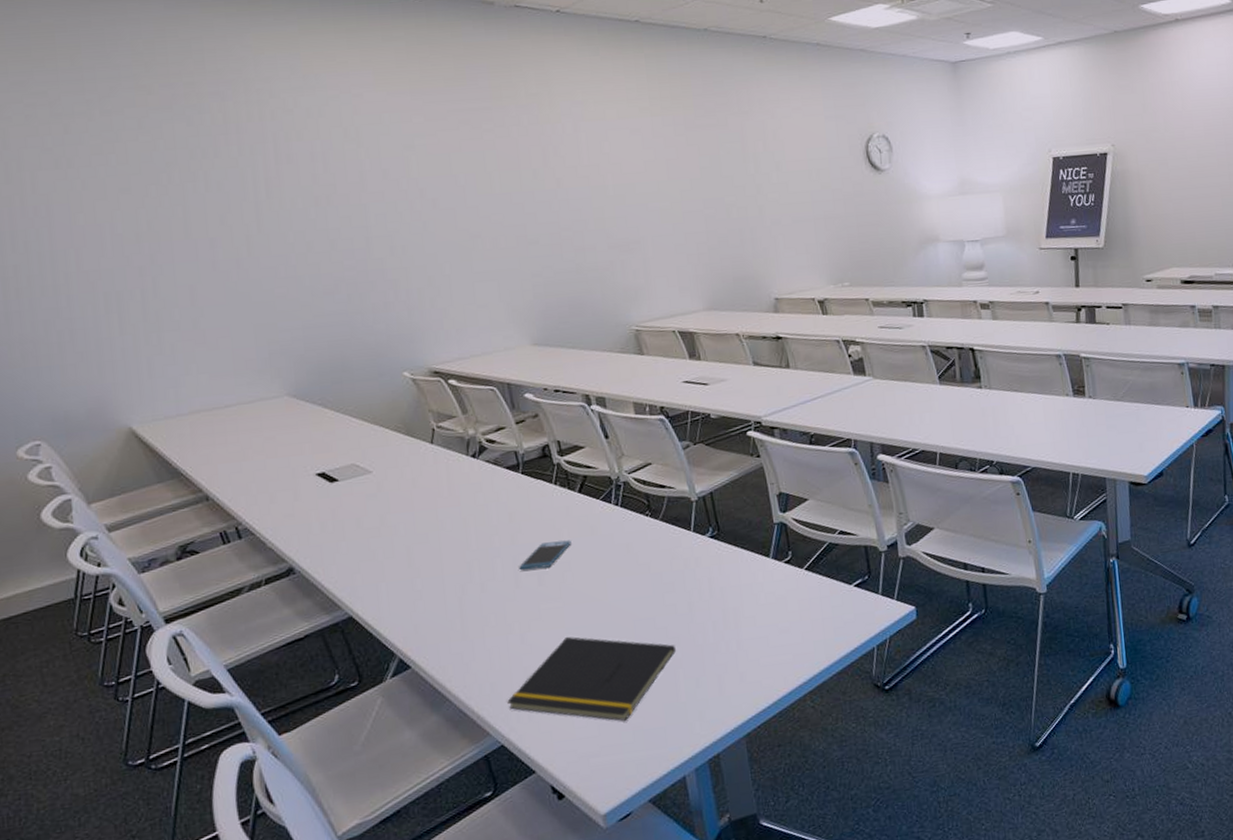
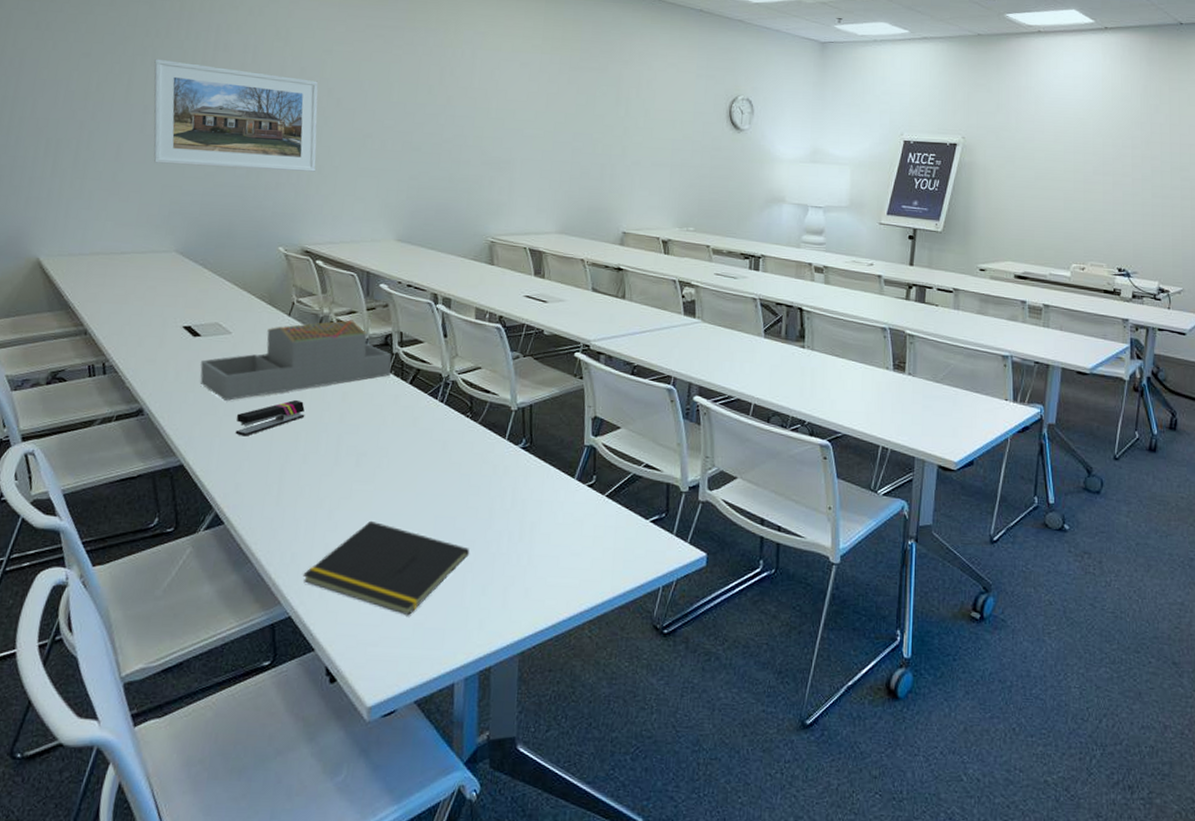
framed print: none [209,182,425,302] -> present [153,58,319,172]
architectural model: none [345,436,556,543] -> present [200,319,392,401]
stapler: none [398,529,473,577] -> present [235,400,305,437]
smartphone: present [519,540,571,571] -> none [341,426,394,450]

